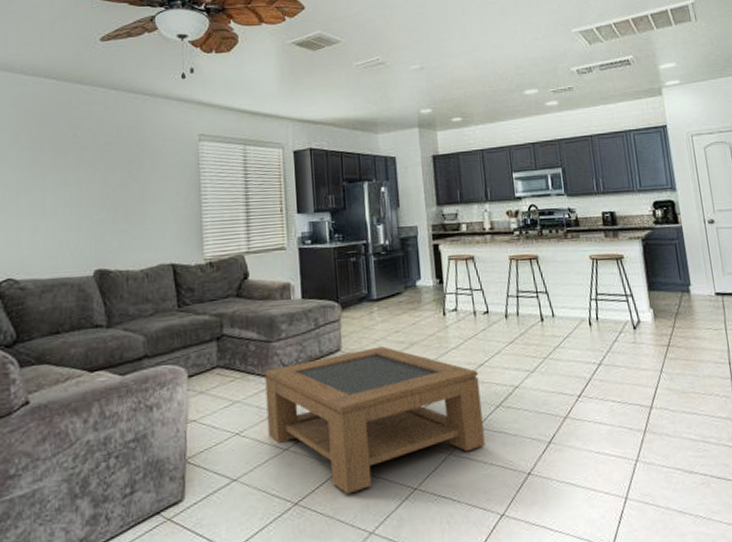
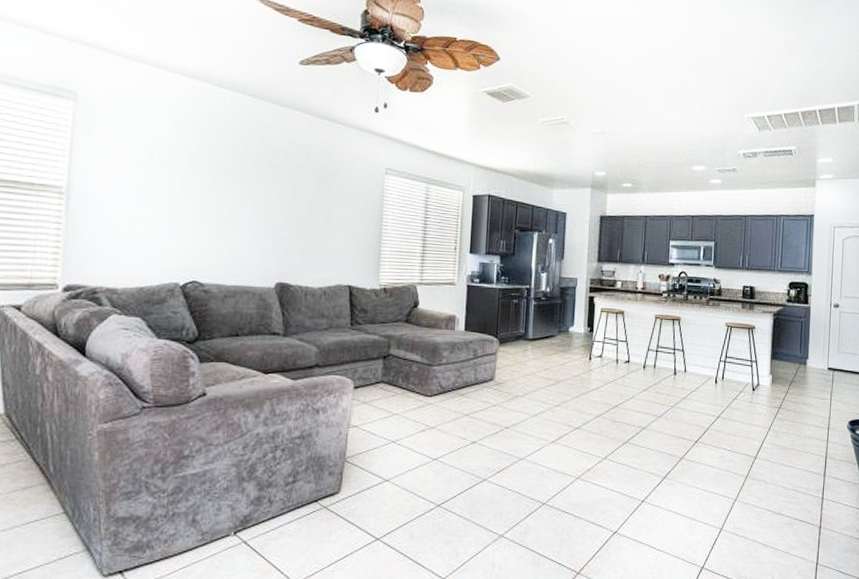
coffee table: present [265,346,485,494] -> none [421,381,612,502]

